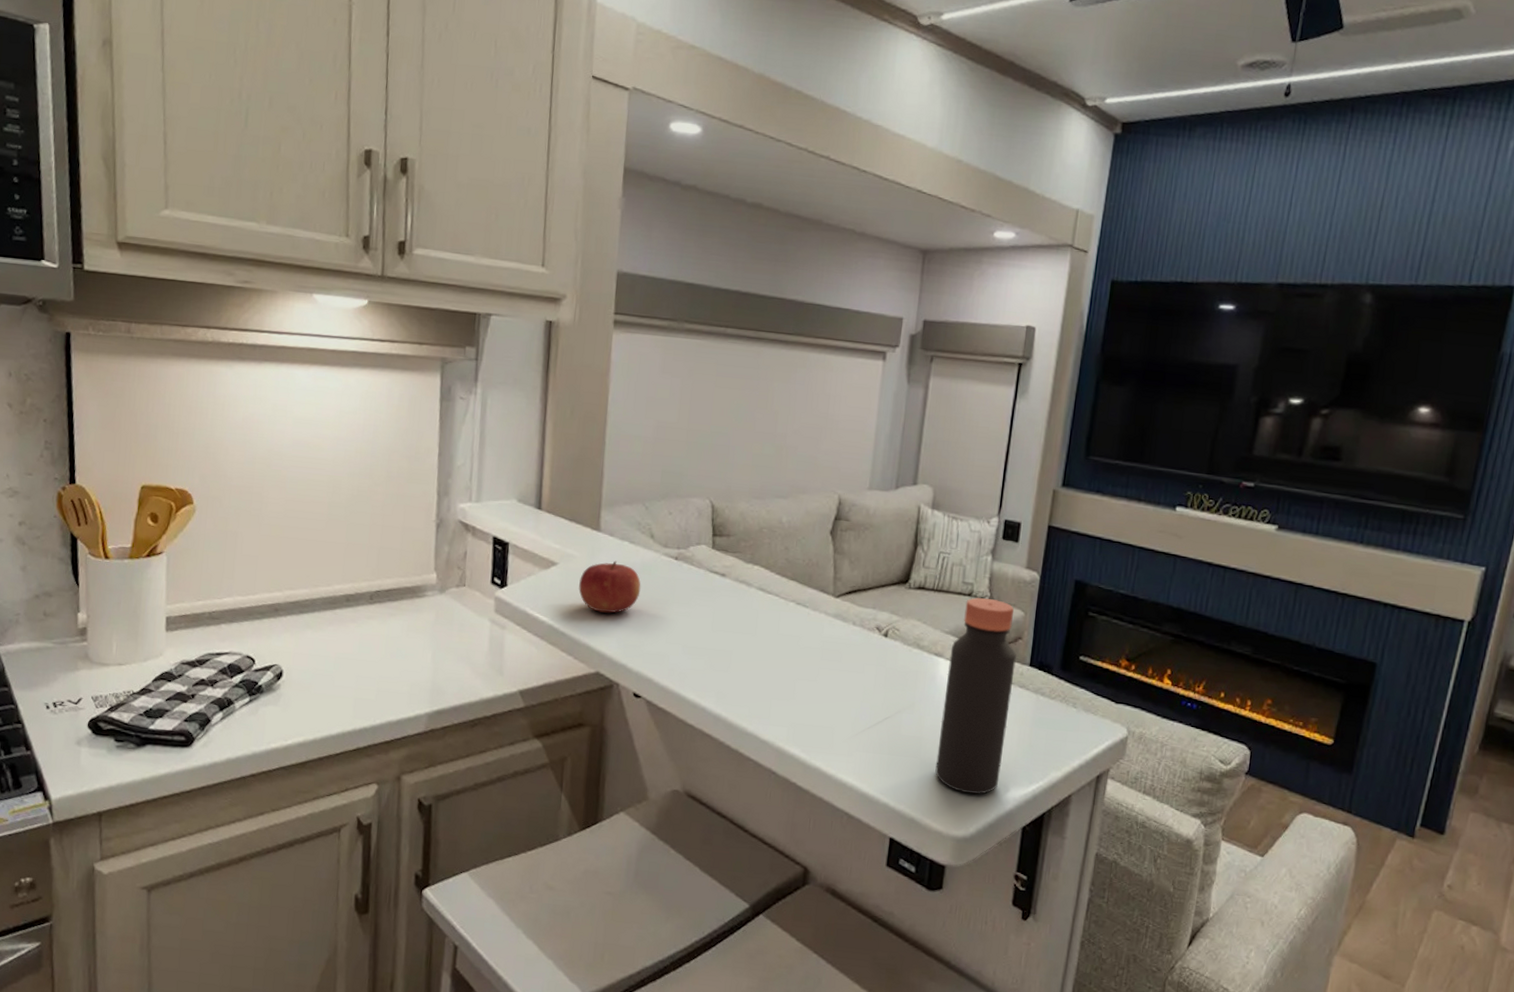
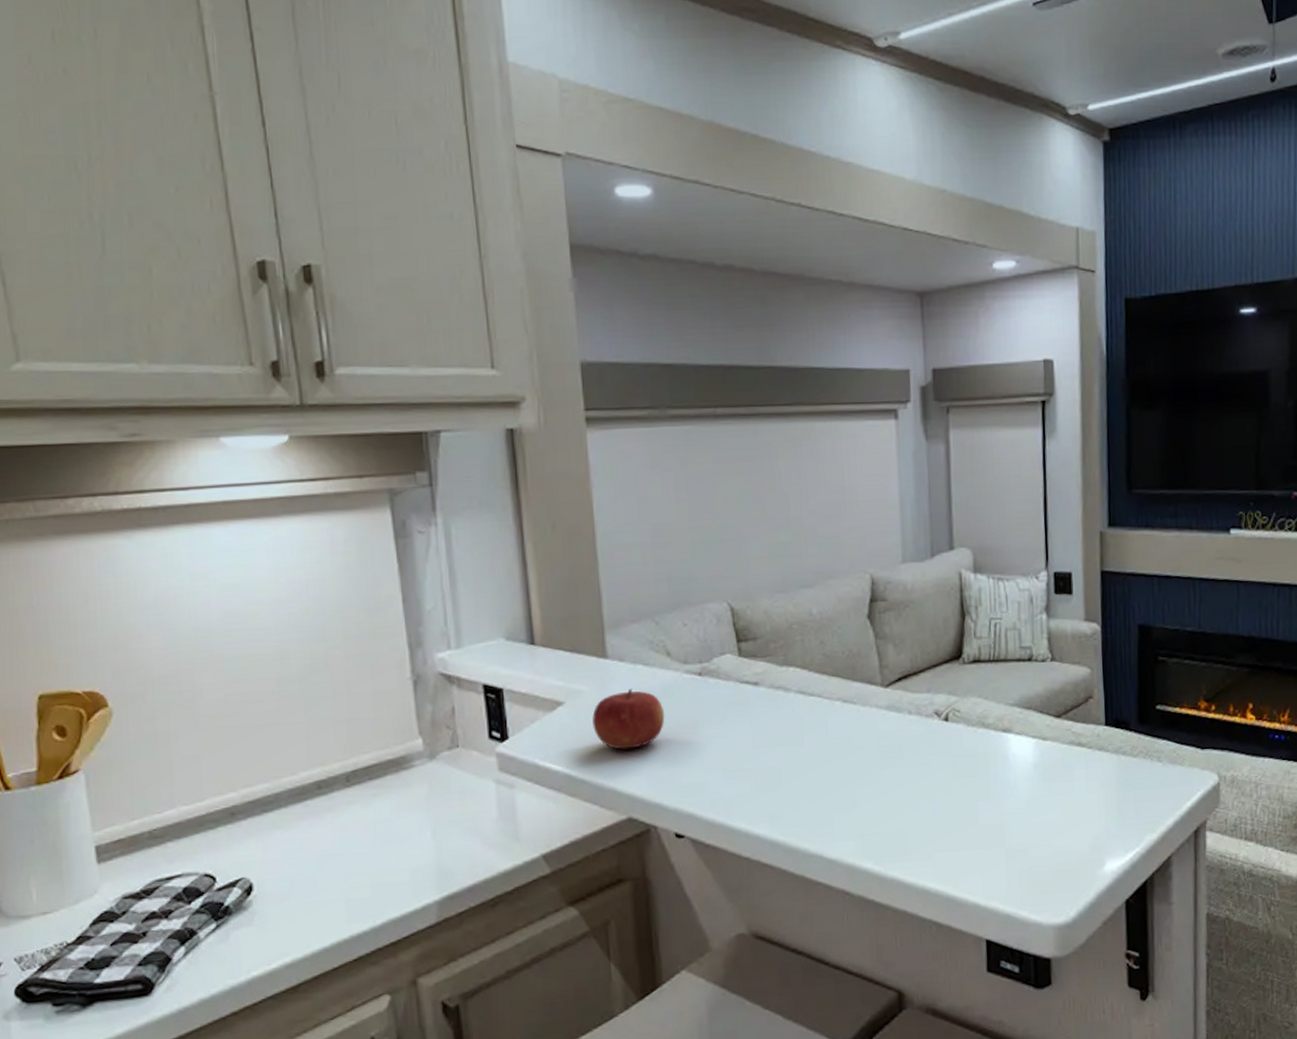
bottle: present [935,597,1017,794] -> none [1019,660,1093,876]

